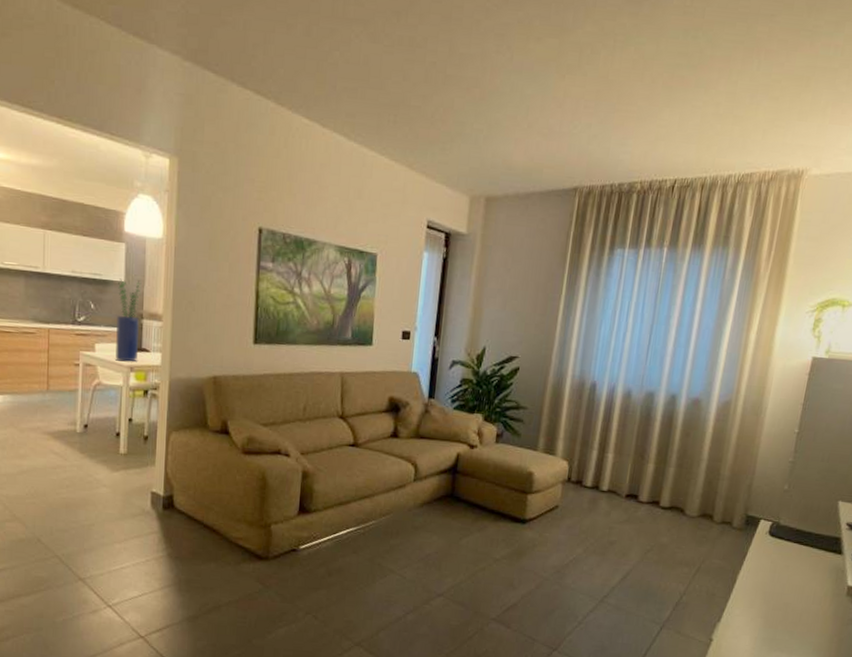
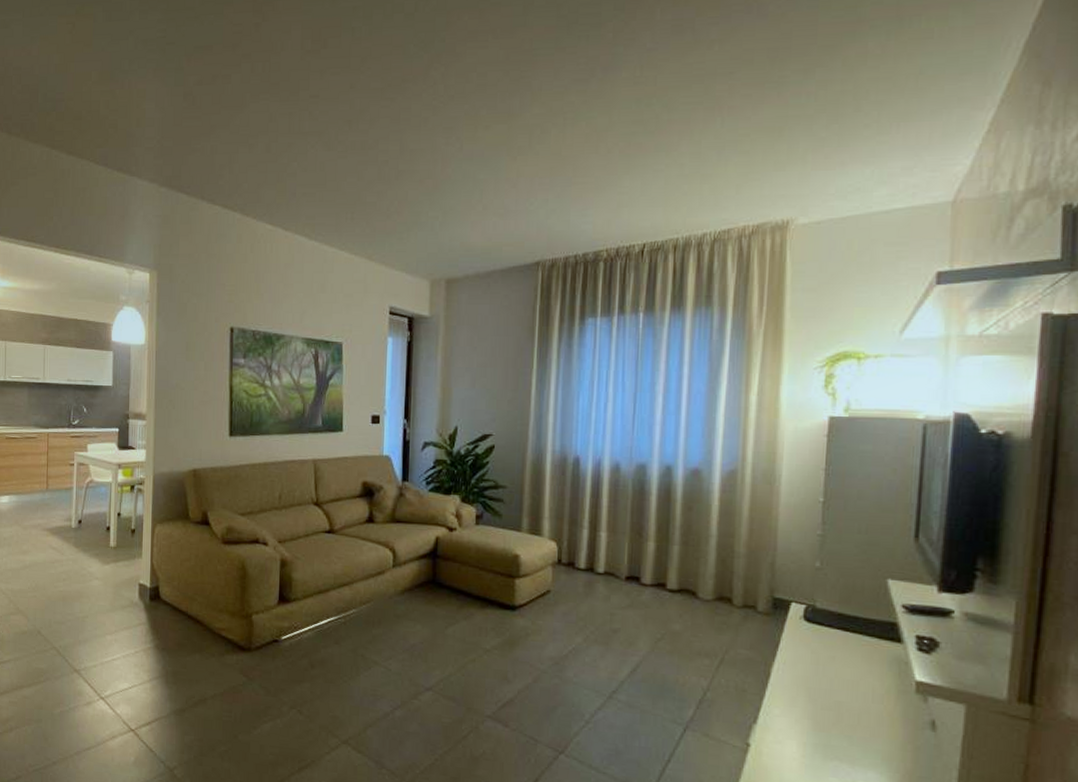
vase: present [116,278,142,362] -> none [105,383,127,460]

